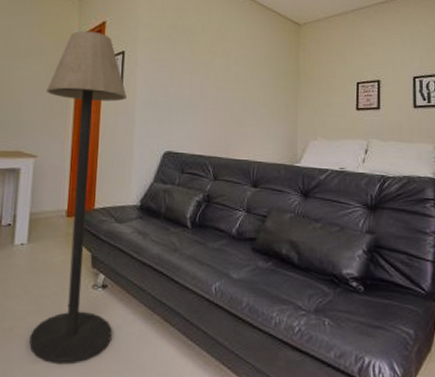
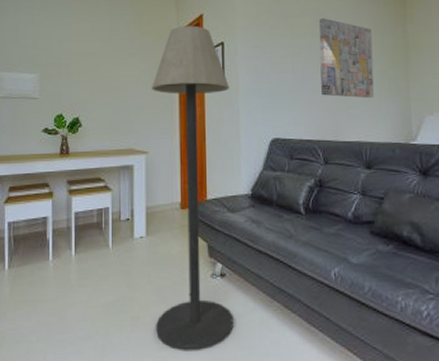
wall art: none [216,37,267,120] -> present [318,17,374,99]

